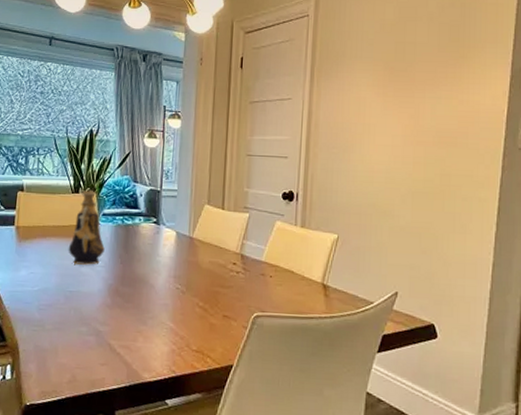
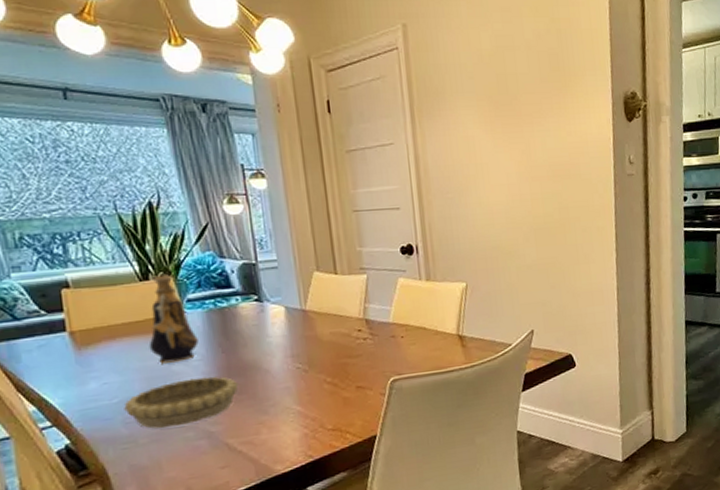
decorative bowl: none [40,281,128,321] -> present [124,377,239,429]

